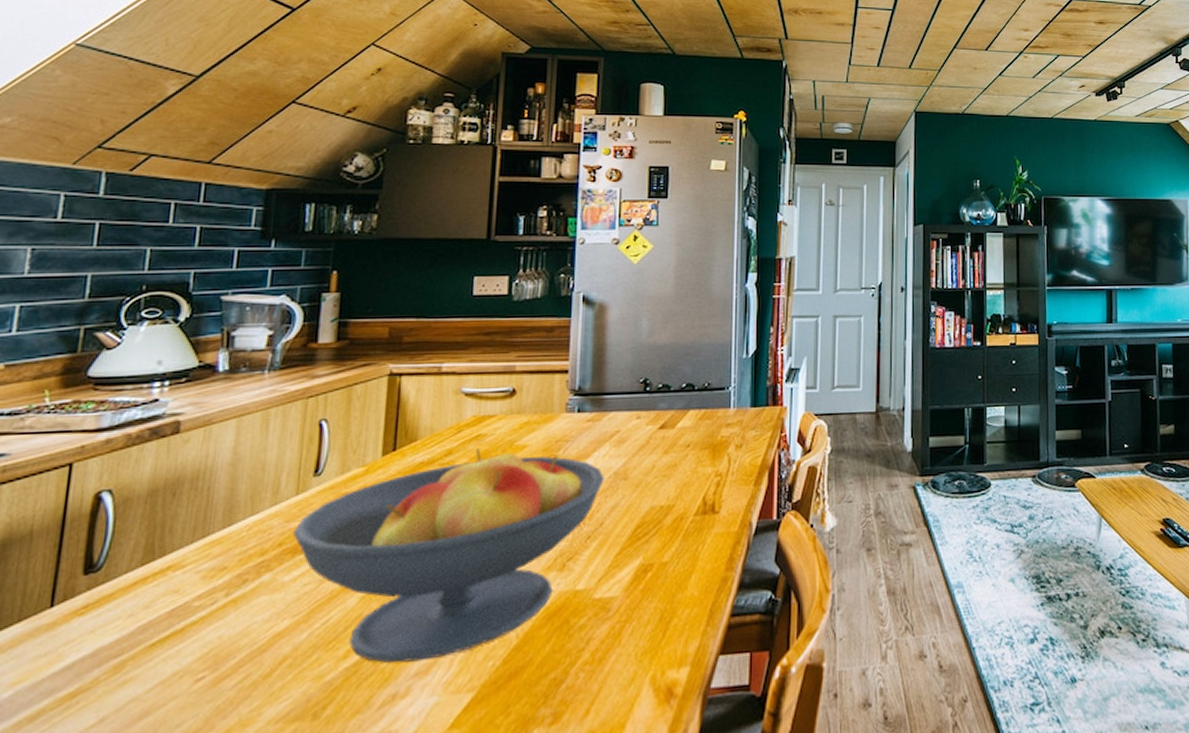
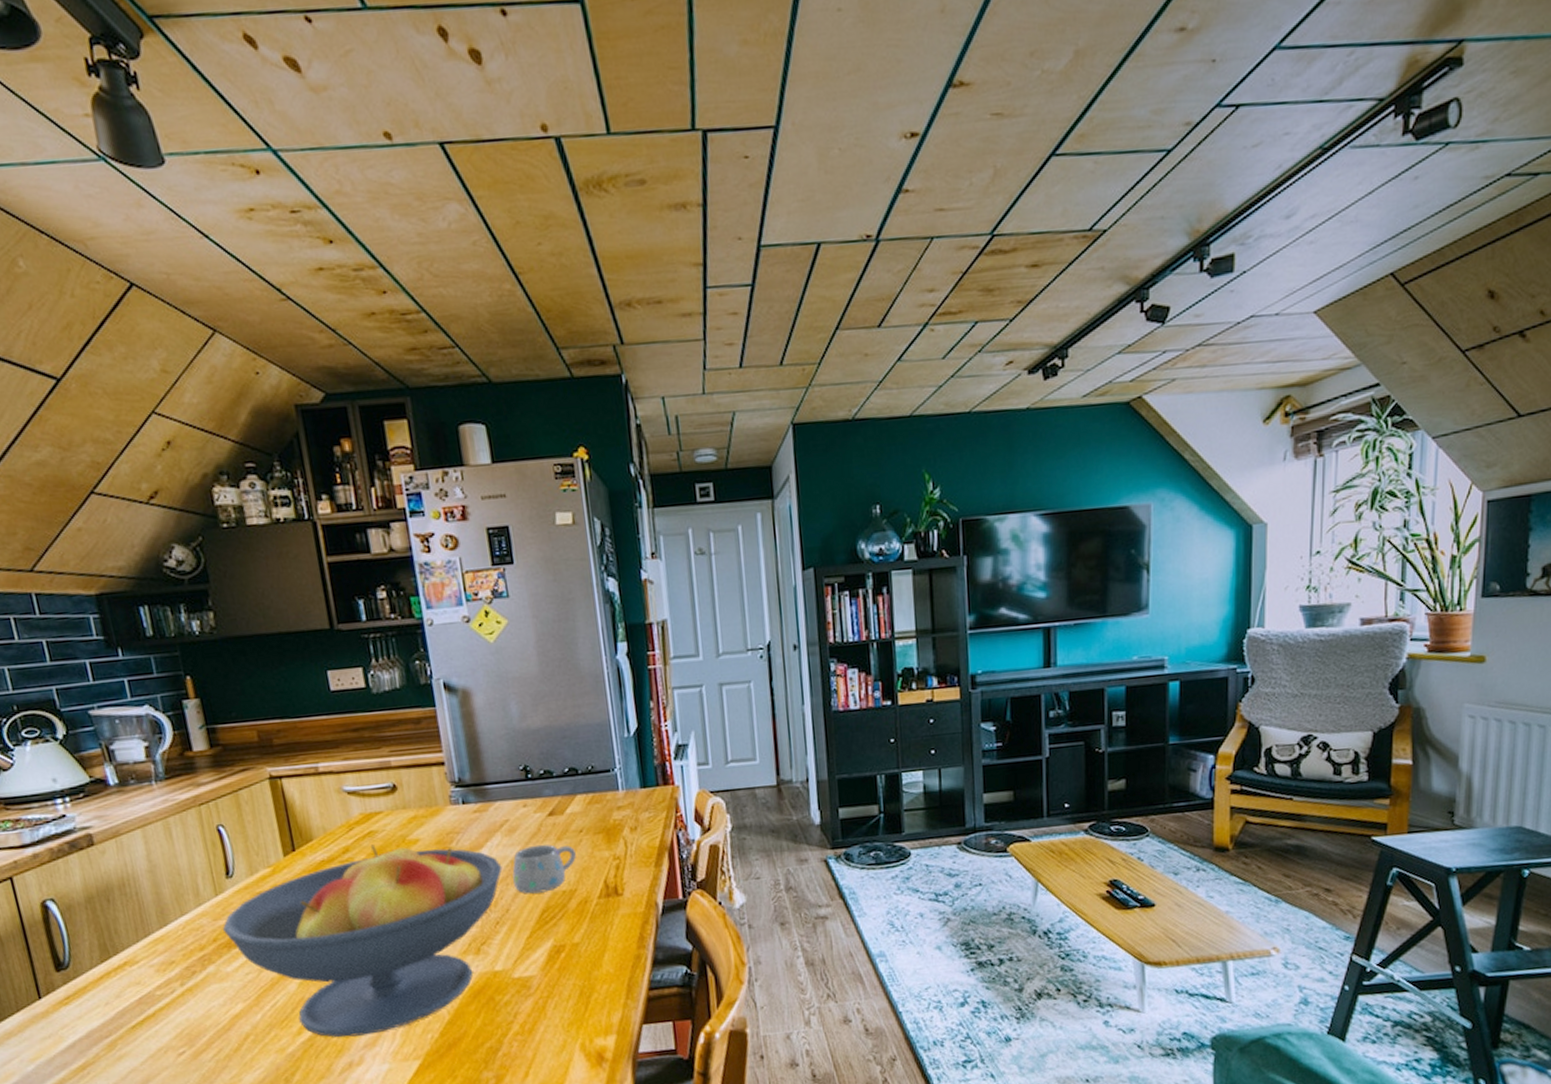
mug: none [613,457,679,508] -> present [512,844,576,894]

